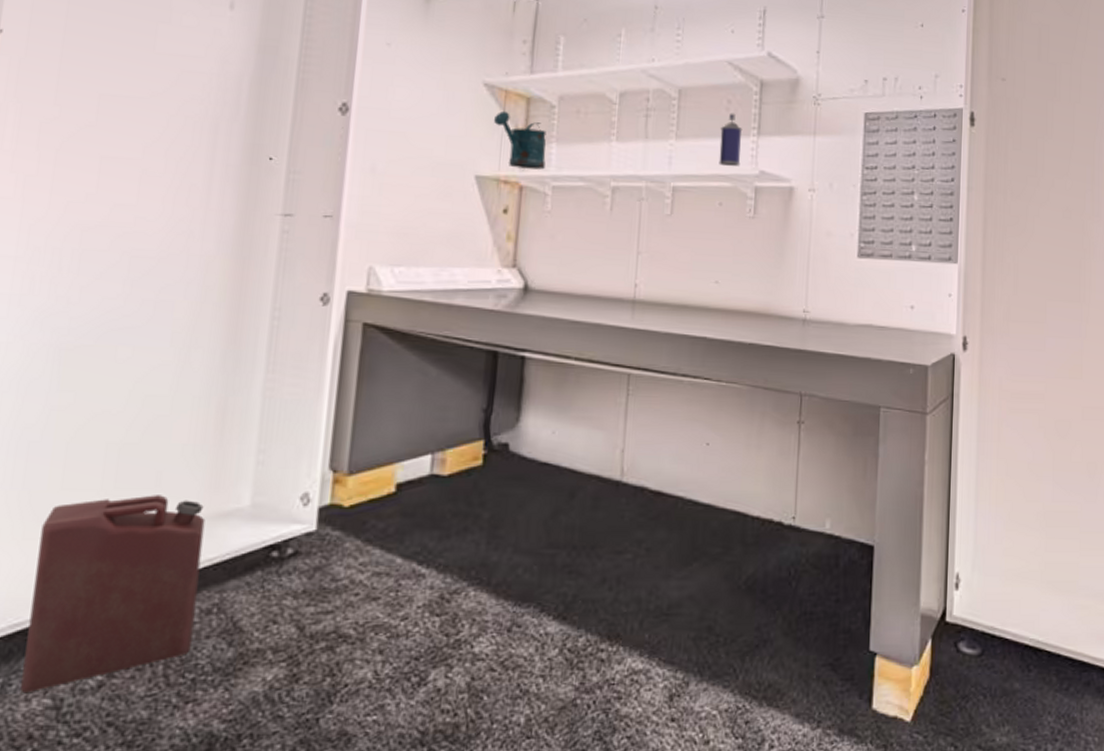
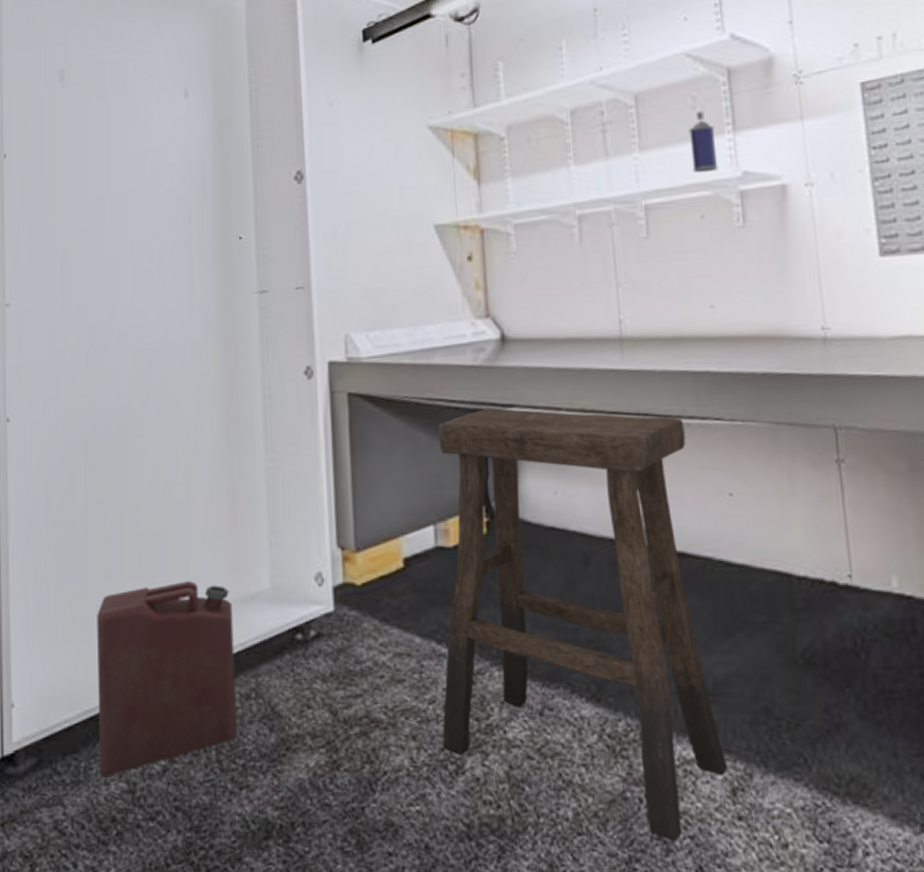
stool: none [409,349,677,743] -> present [438,407,729,843]
watering can: present [493,110,546,170] -> none [443,152,503,211]

